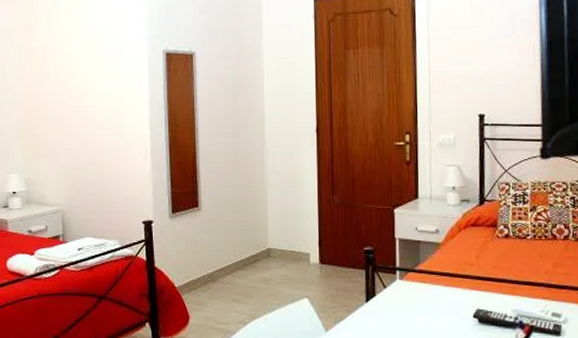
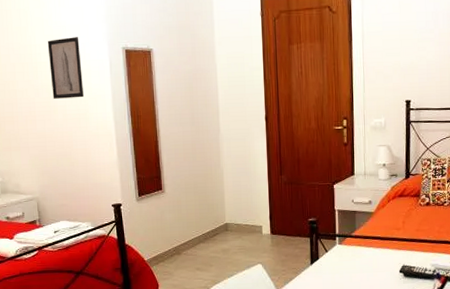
wall art: none [85,38,119,103] -> present [47,37,84,99]

